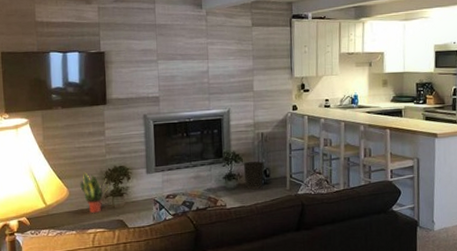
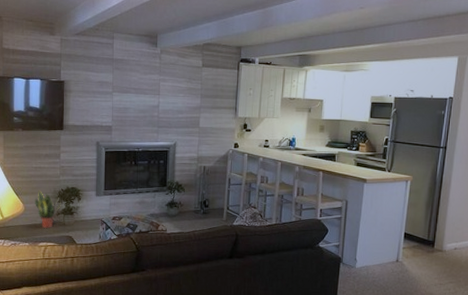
wastebasket: present [243,160,264,189] -> none [185,191,204,217]

